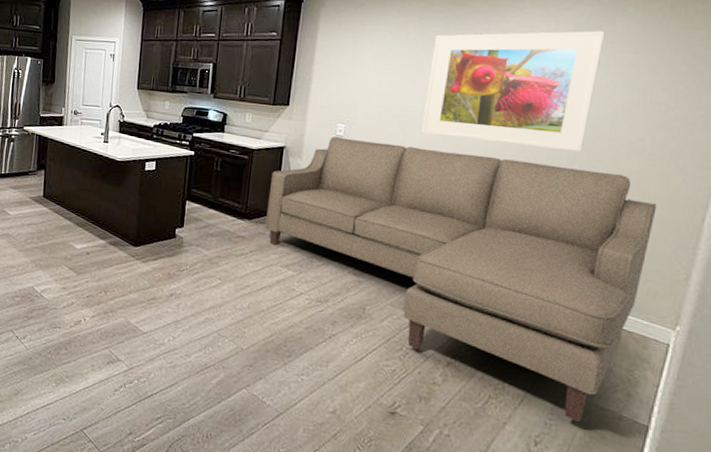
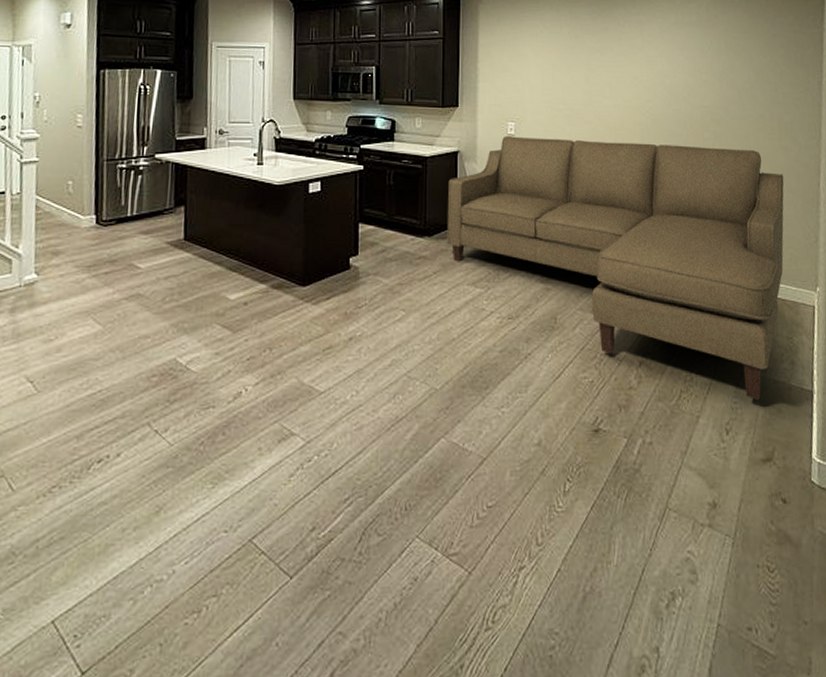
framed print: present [421,30,605,152] -> none [585,20,721,132]

